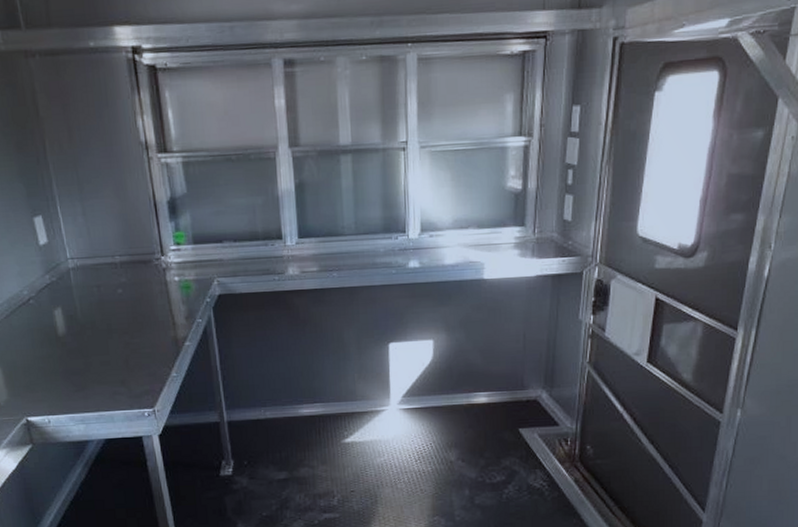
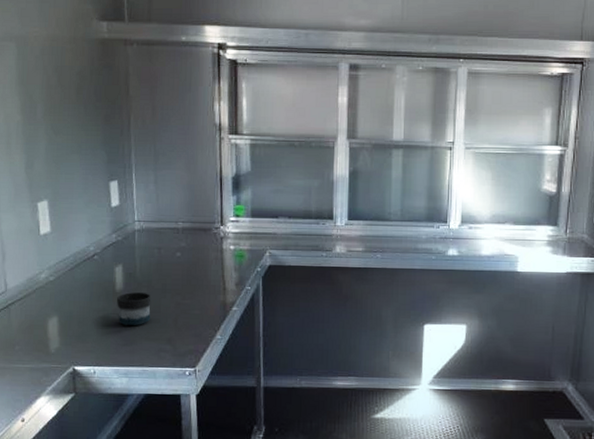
mug: none [60,334,100,372] -> present [116,292,151,326]

